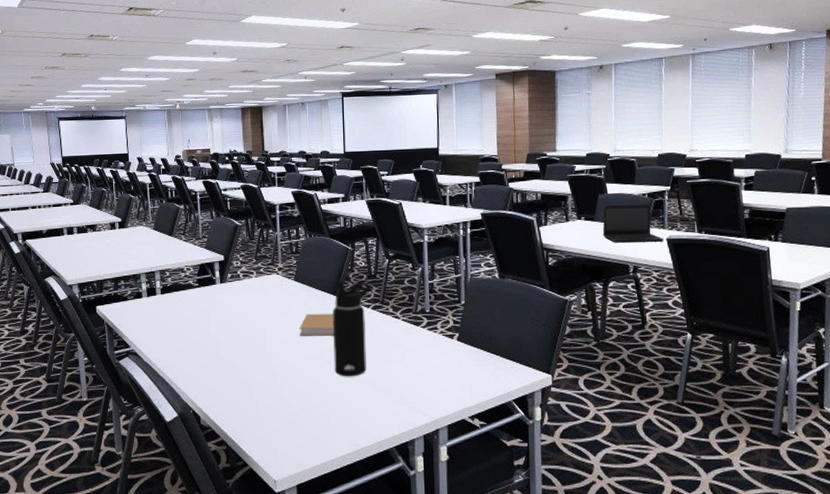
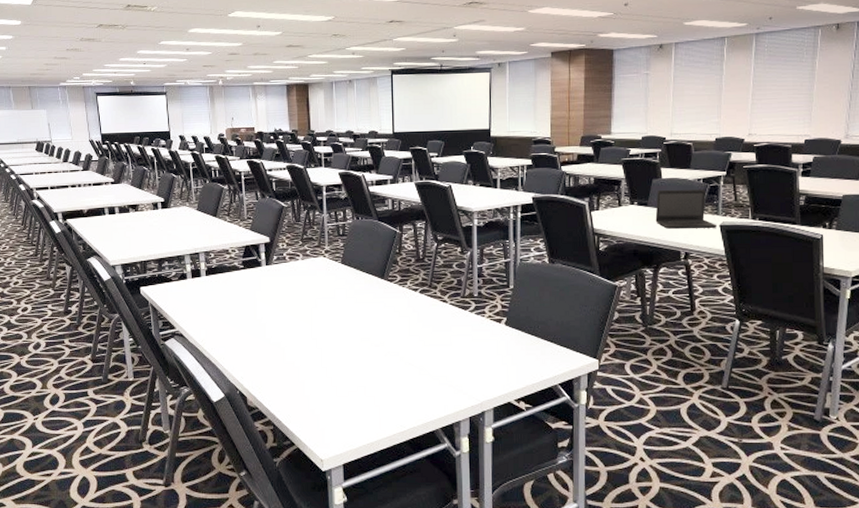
book: present [299,313,335,336] -> none [346,296,382,319]
water bottle: present [333,280,371,376] -> none [380,263,419,359]

